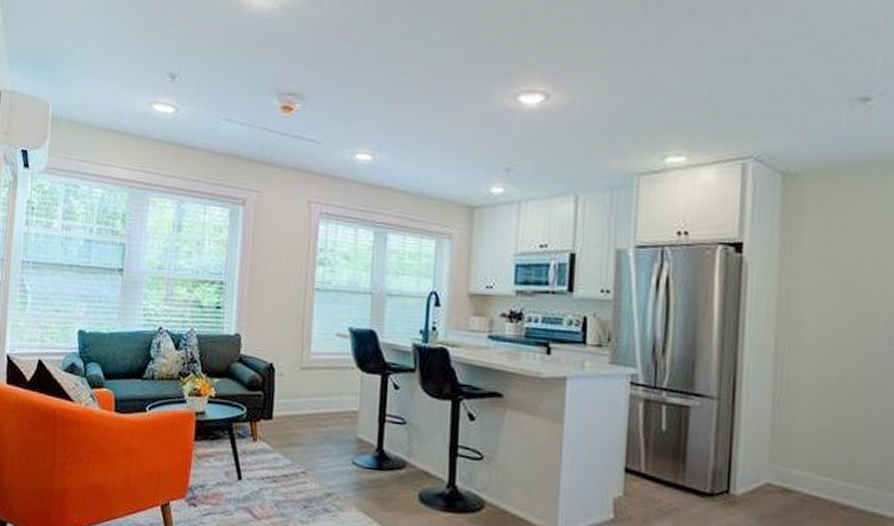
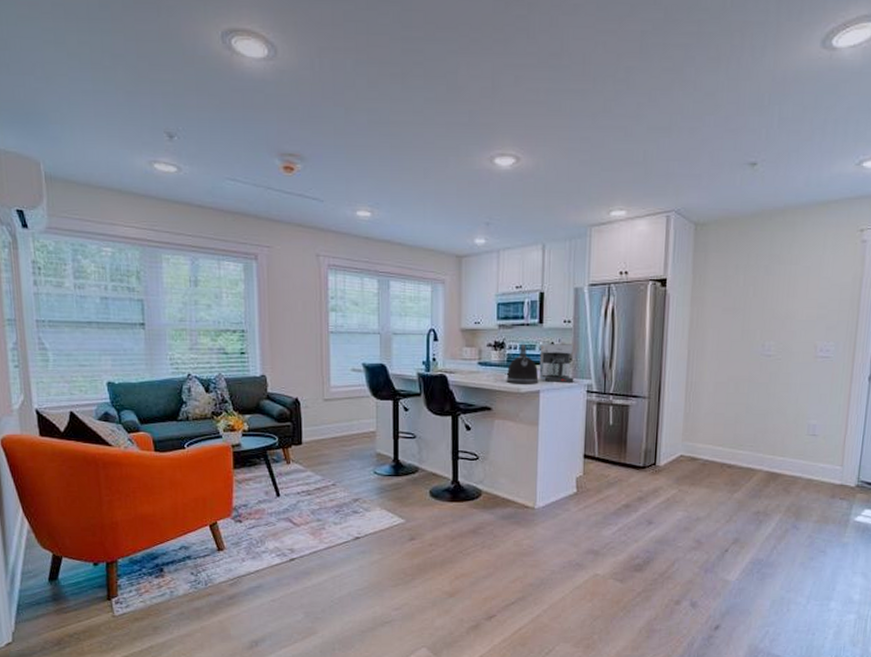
kettle: none [522,315,566,369] -> present [506,343,539,384]
coffee maker: none [566,317,614,371] -> present [539,344,574,384]

